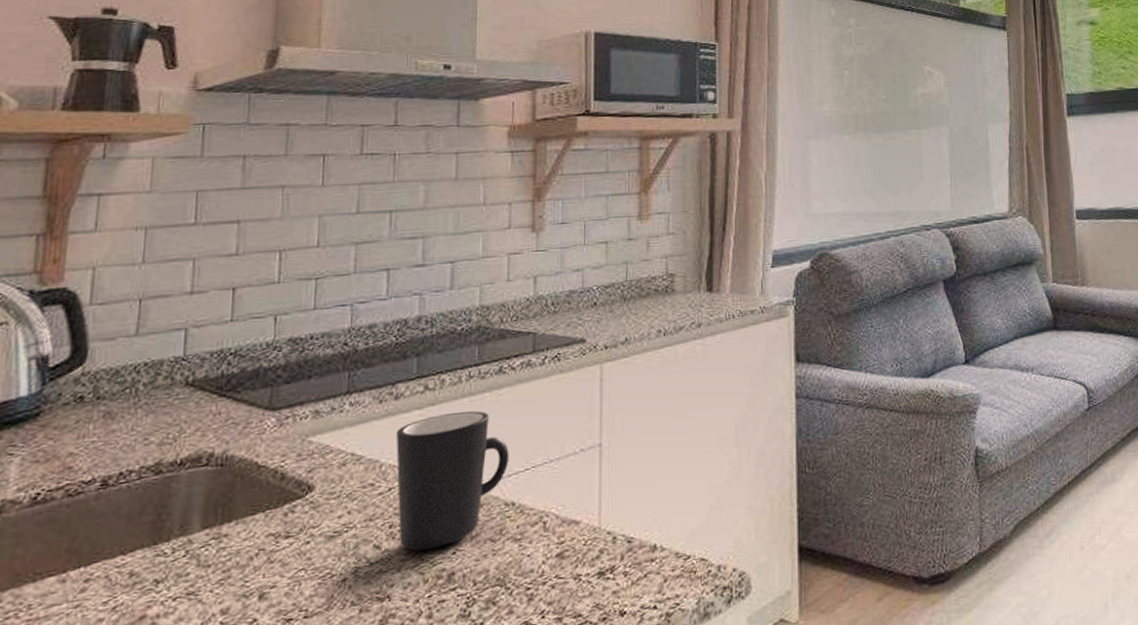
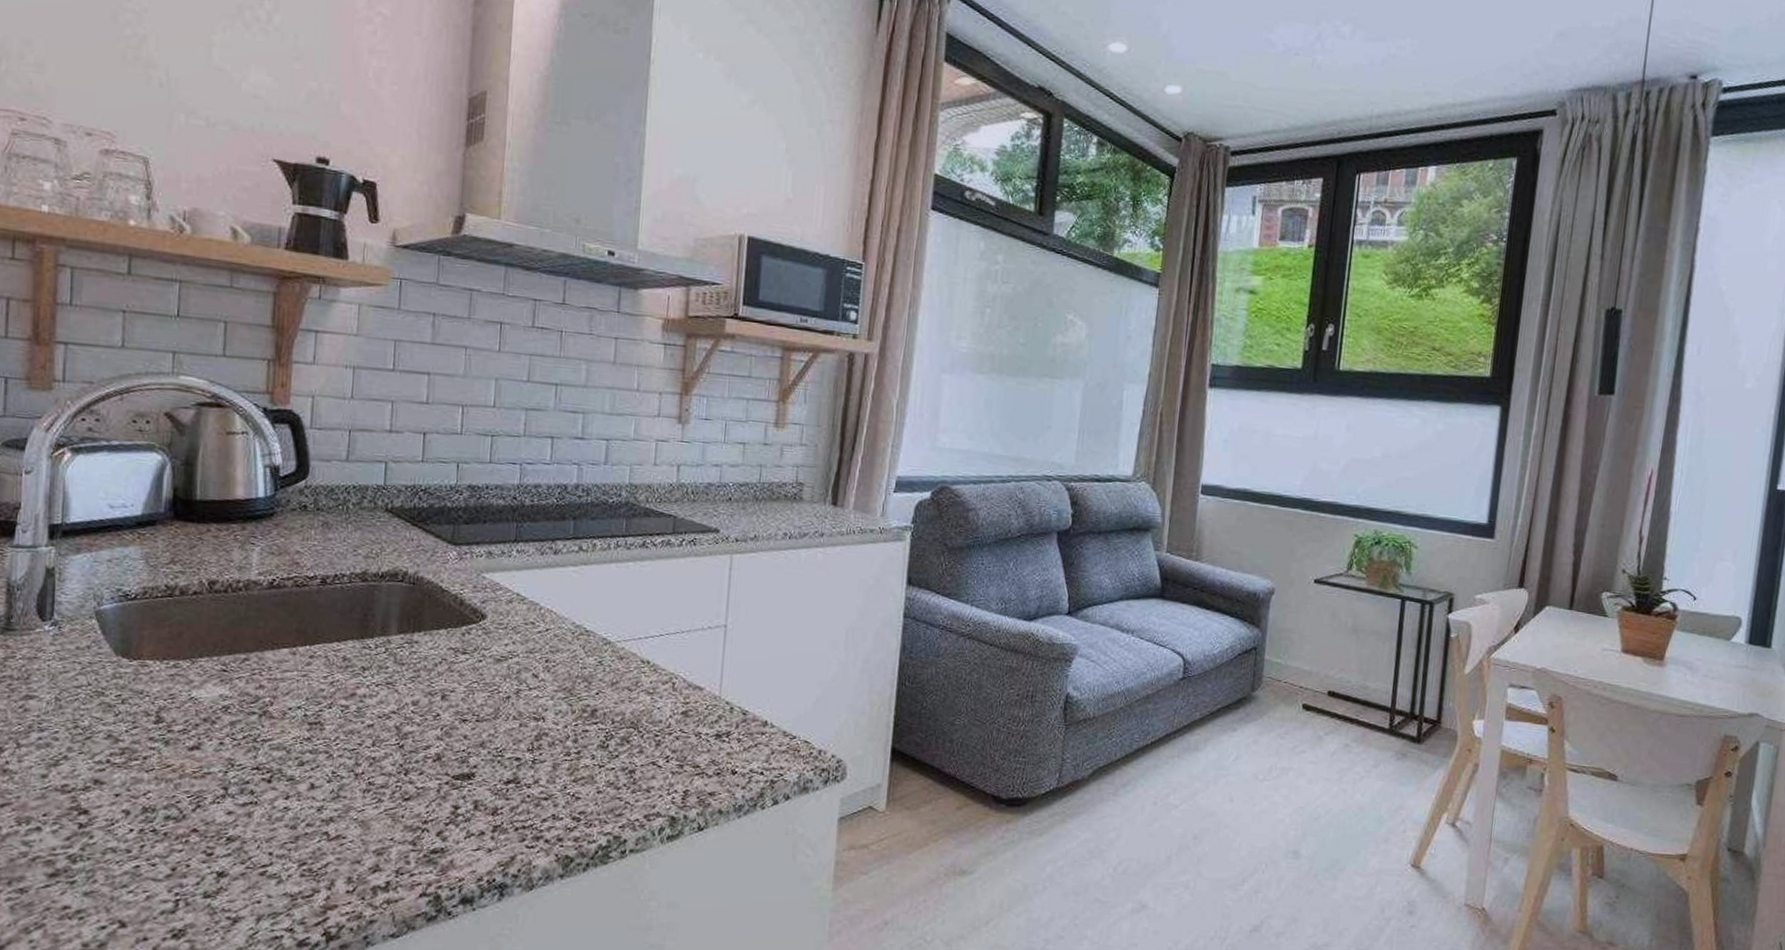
mug: present [396,411,509,551] -> none [553,574,648,687]

